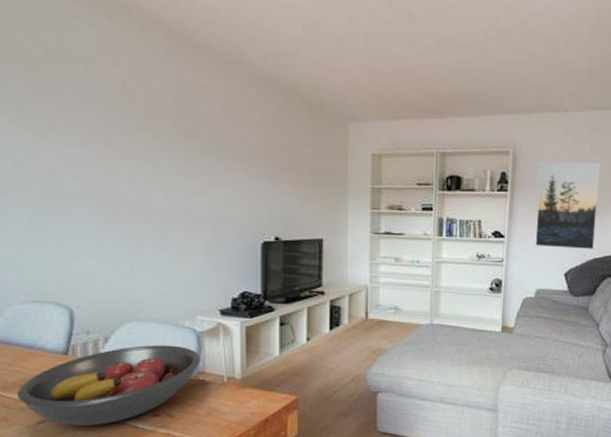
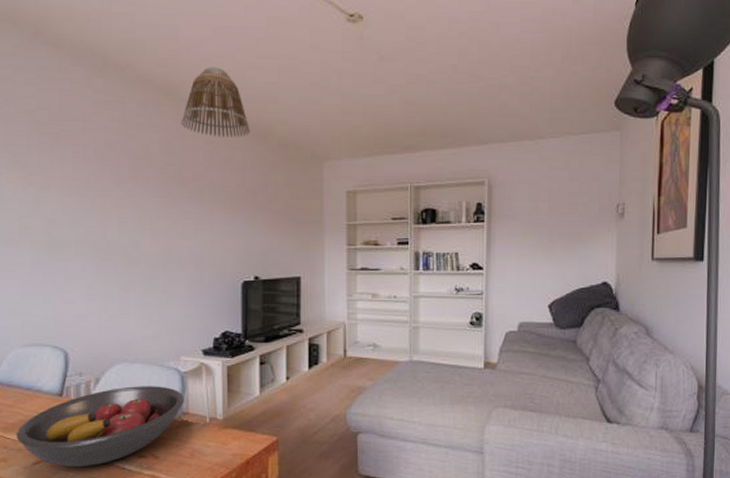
lamp shade: none [196,13,271,92] -> present [181,67,250,138]
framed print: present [535,162,600,249] -> none [515,189,580,278]

